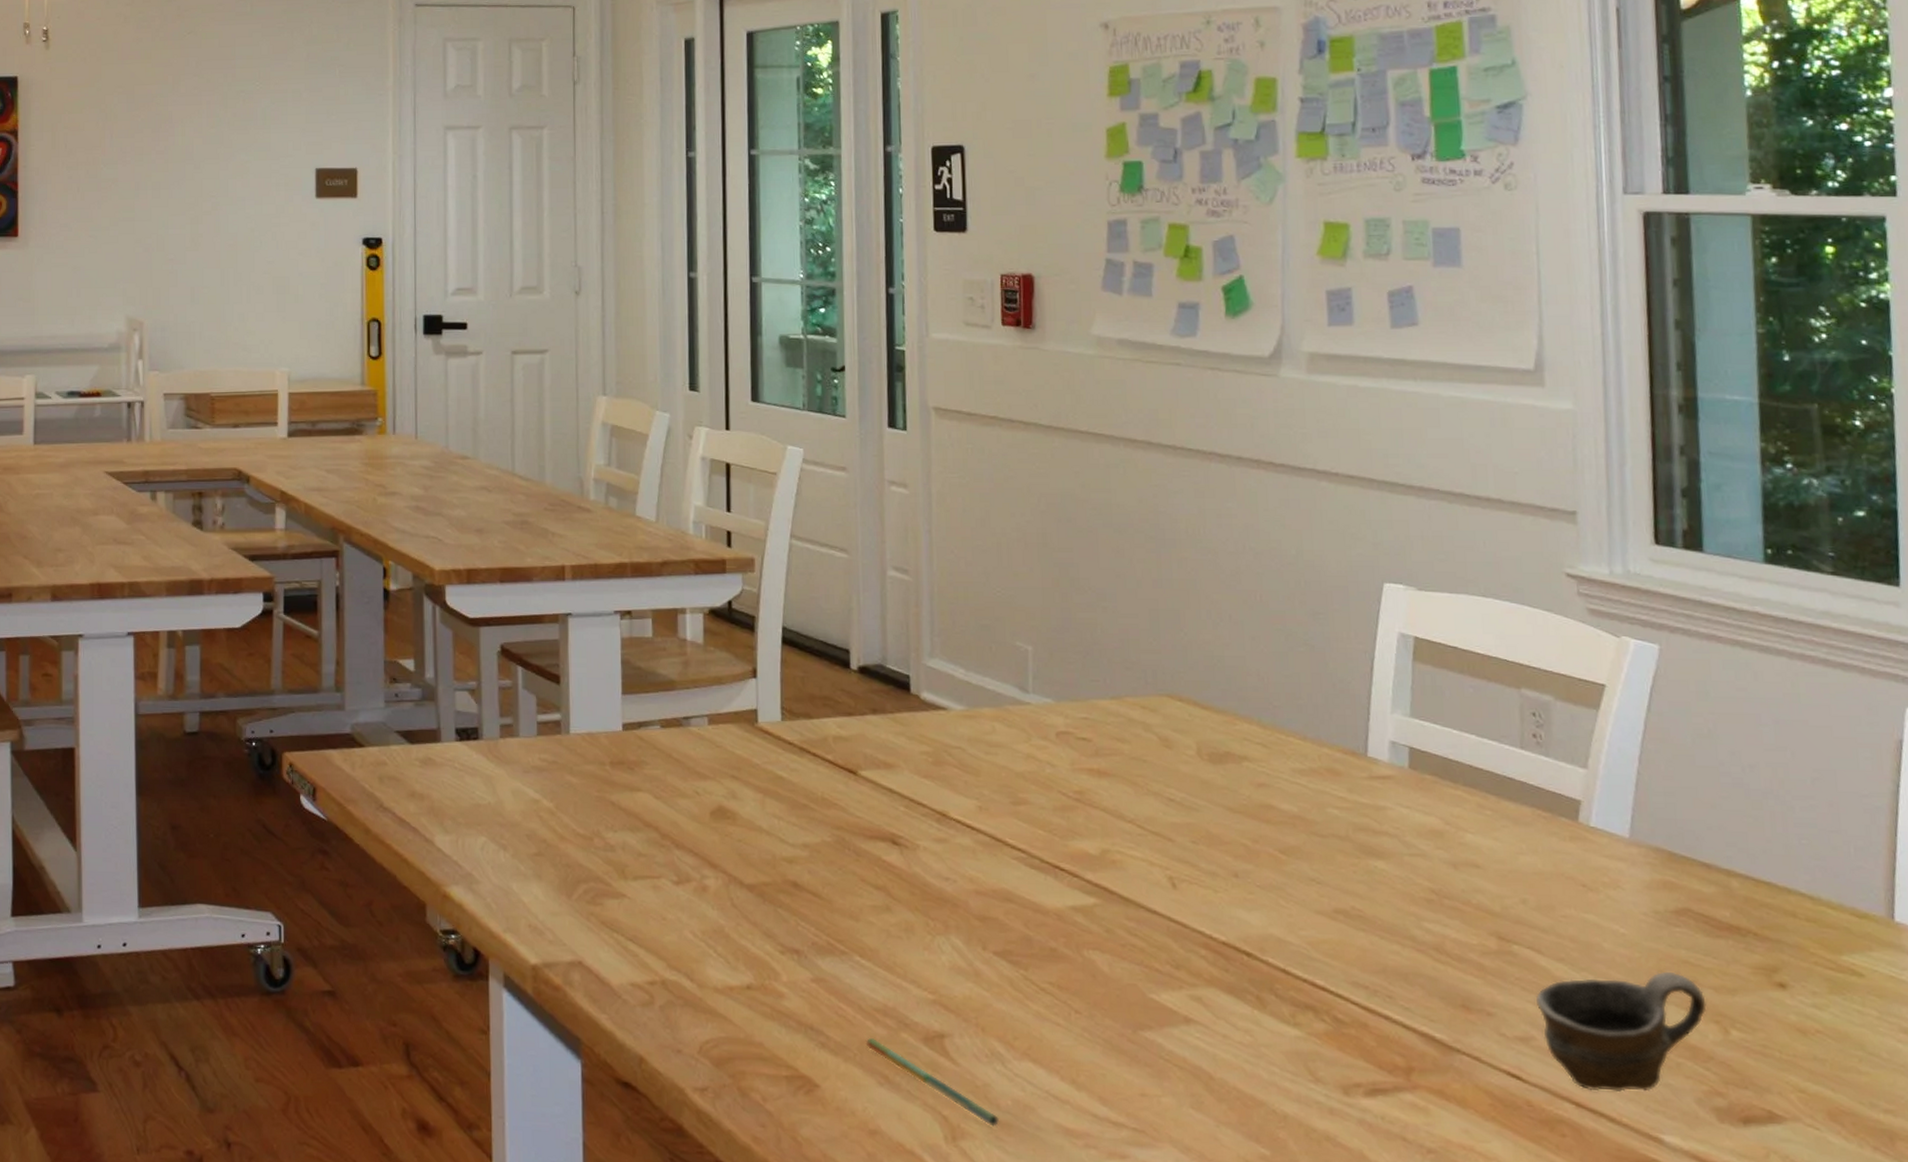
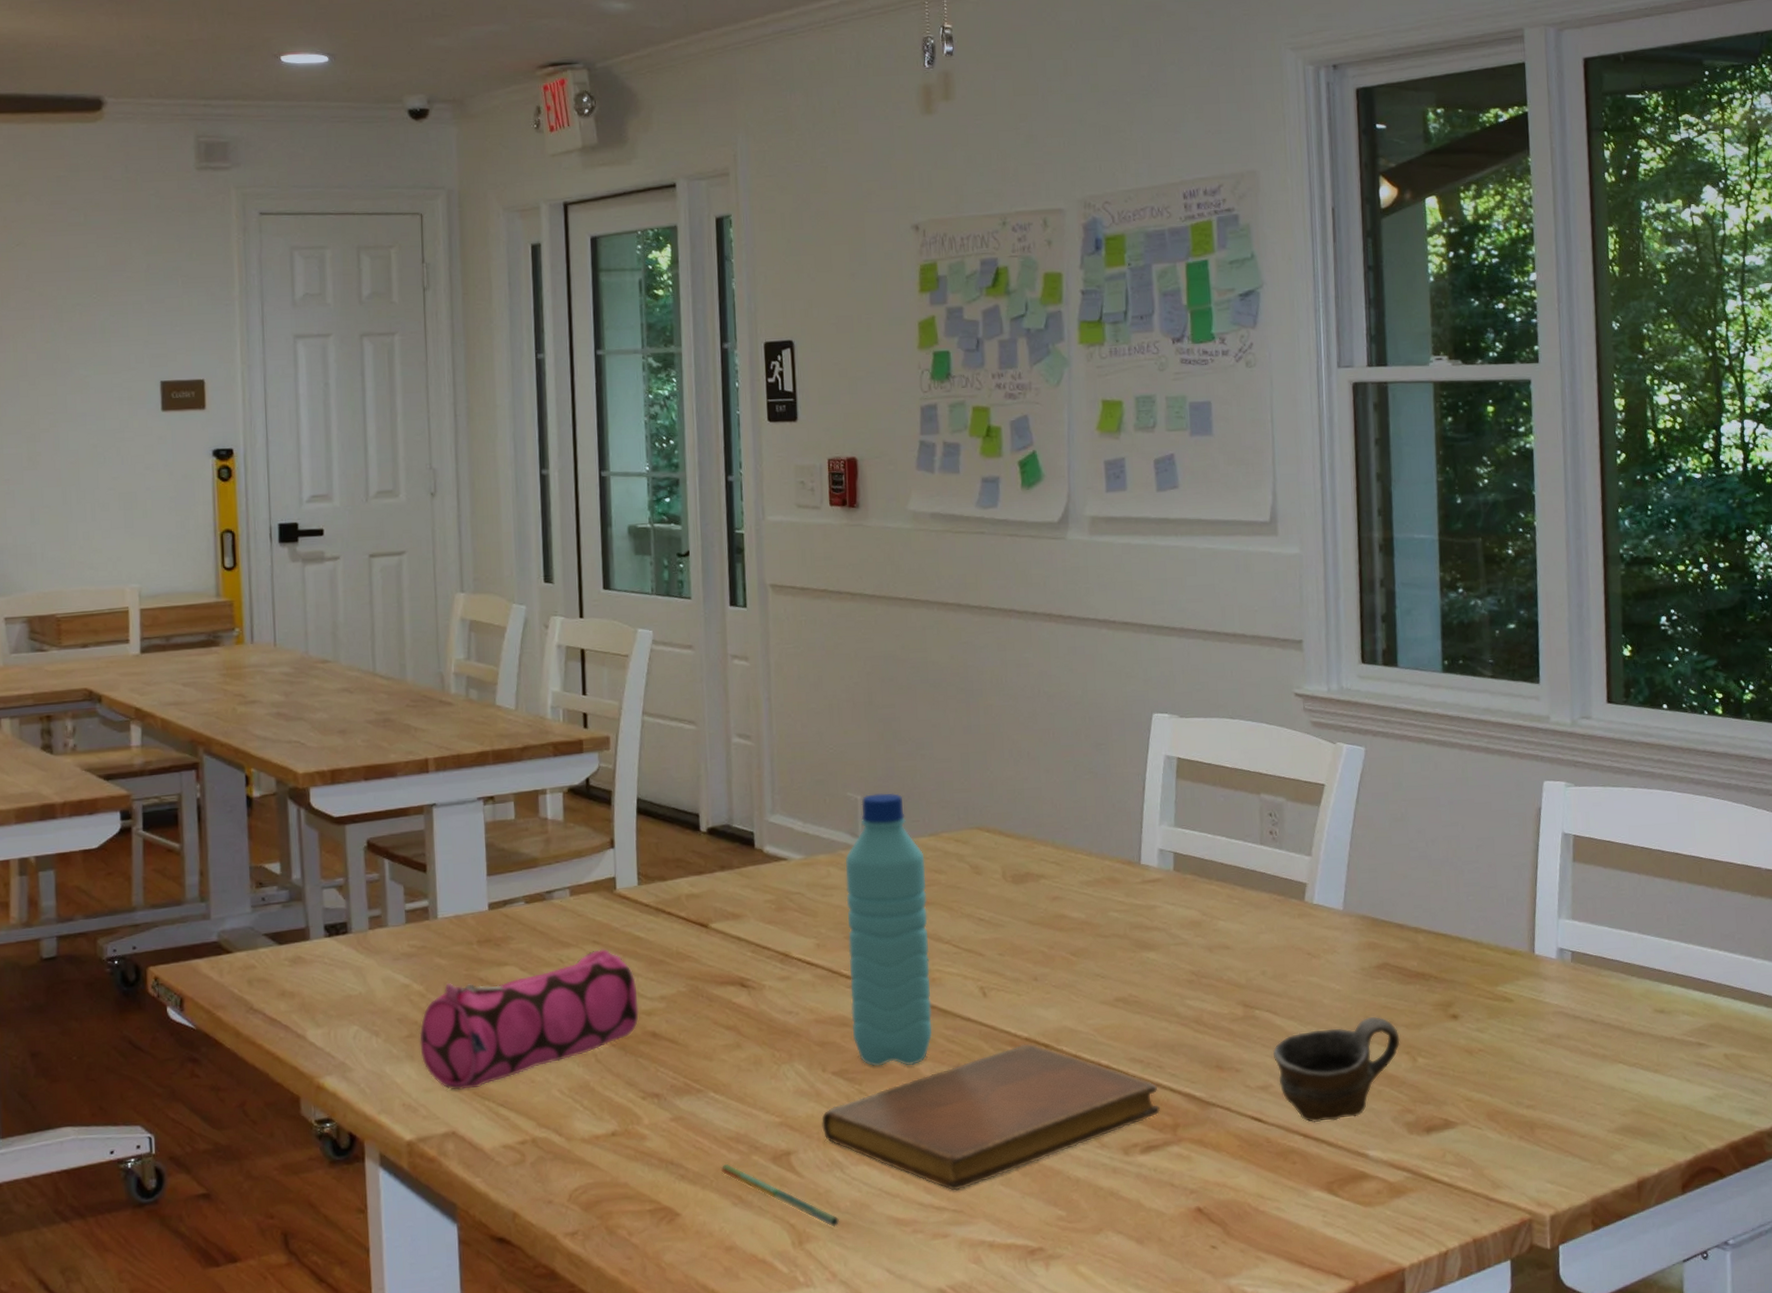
pencil case: none [548,785,779,918] -> present [419,949,639,1090]
notebook: none [981,948,1389,1107] -> present [822,1043,1160,1191]
water bottle: none [1012,646,1112,957] -> present [845,793,933,1067]

